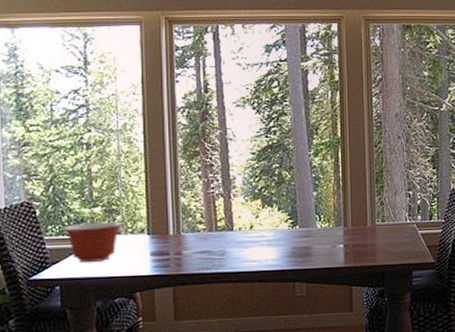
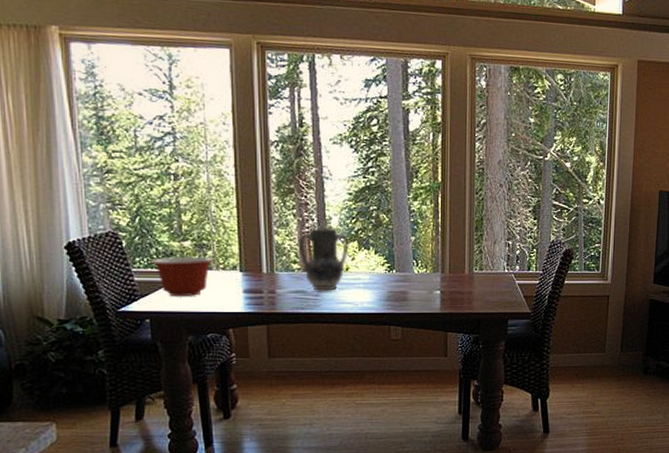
vase: none [203,186,254,250] -> present [298,227,350,291]

